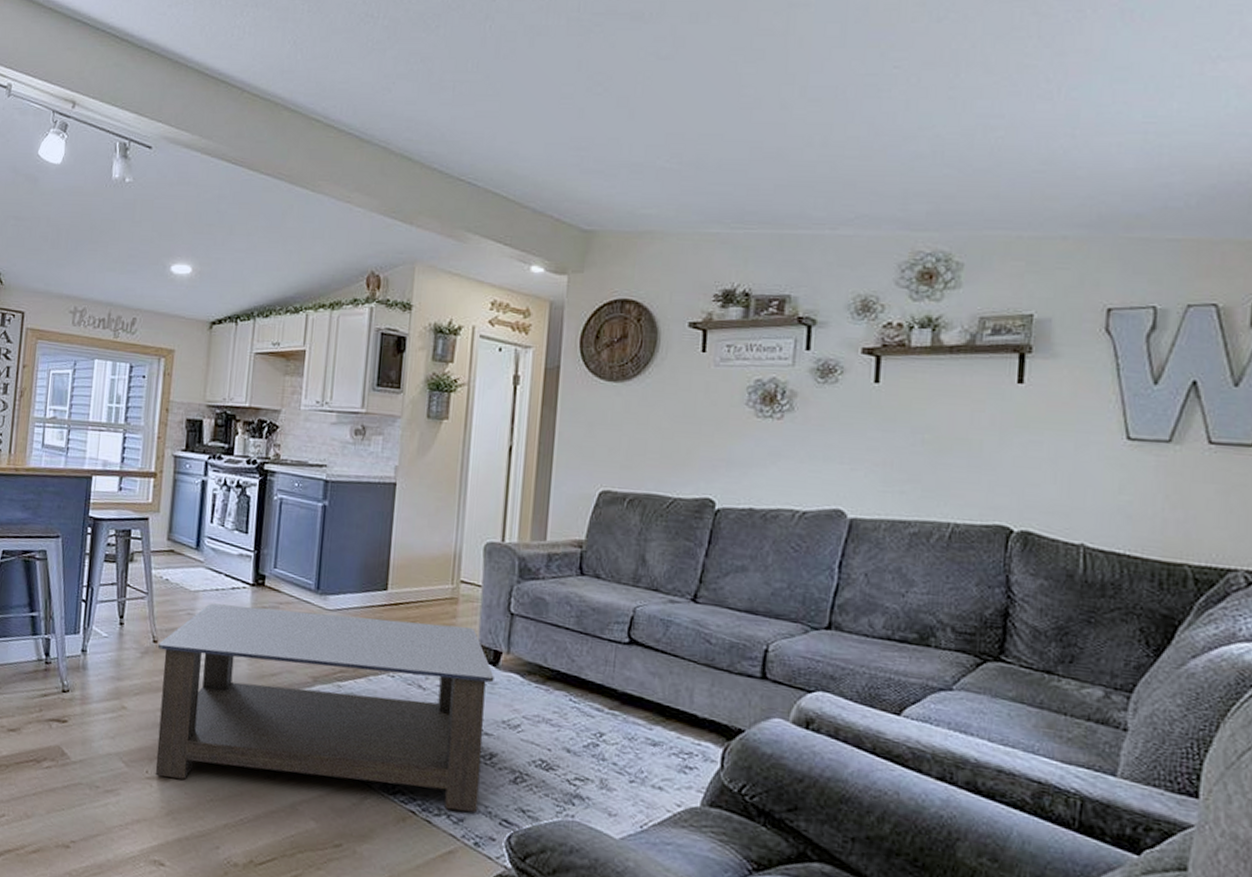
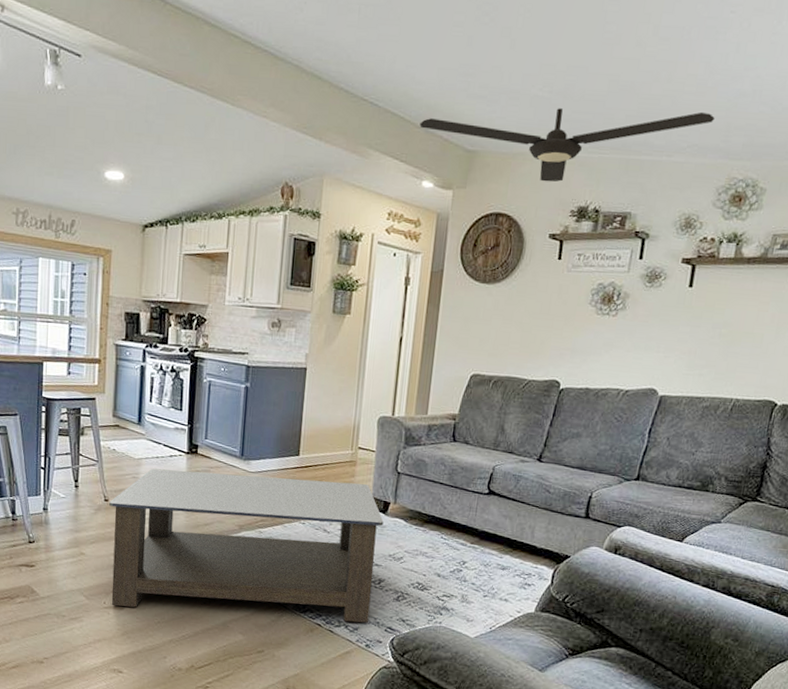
ceiling fan: none [525,177,887,263] -> present [419,108,715,182]

